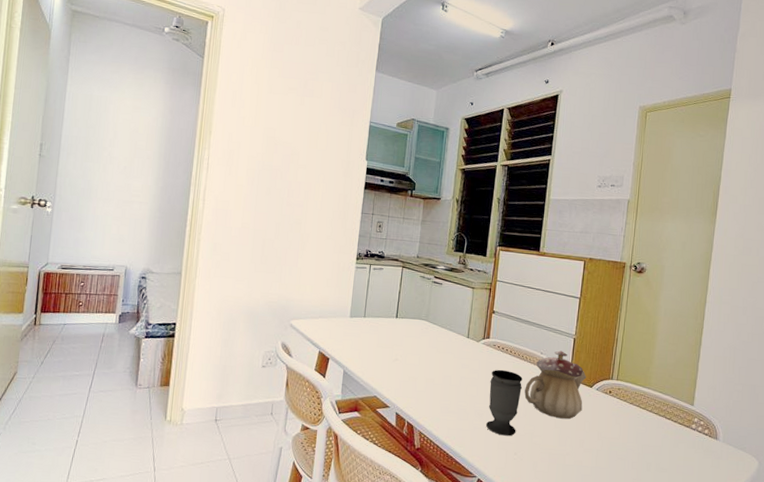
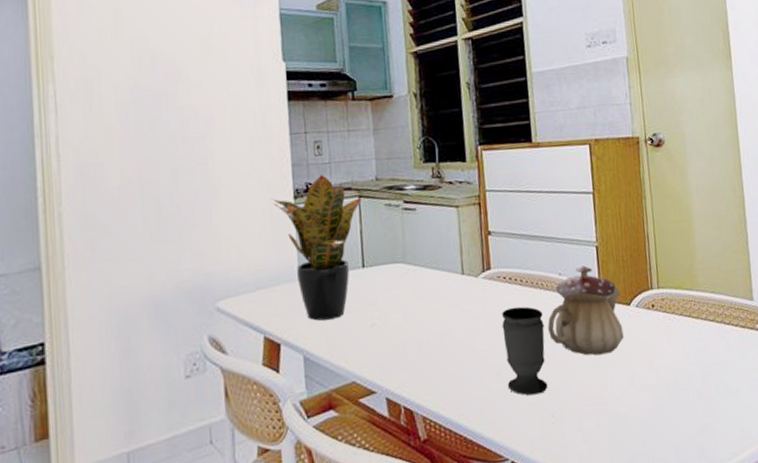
potted plant: none [339,246,404,349] -> present [270,175,361,321]

